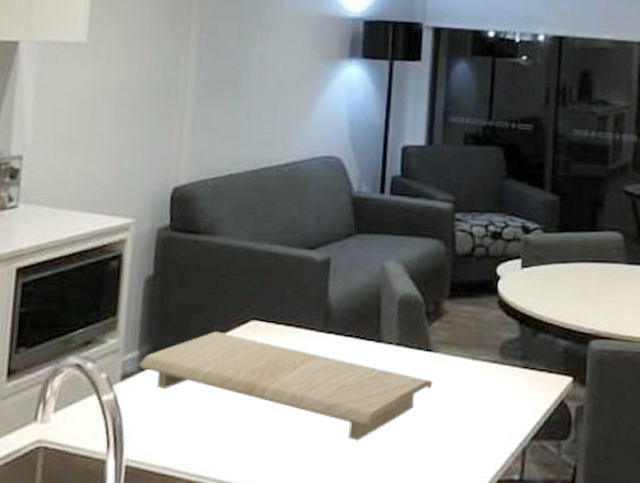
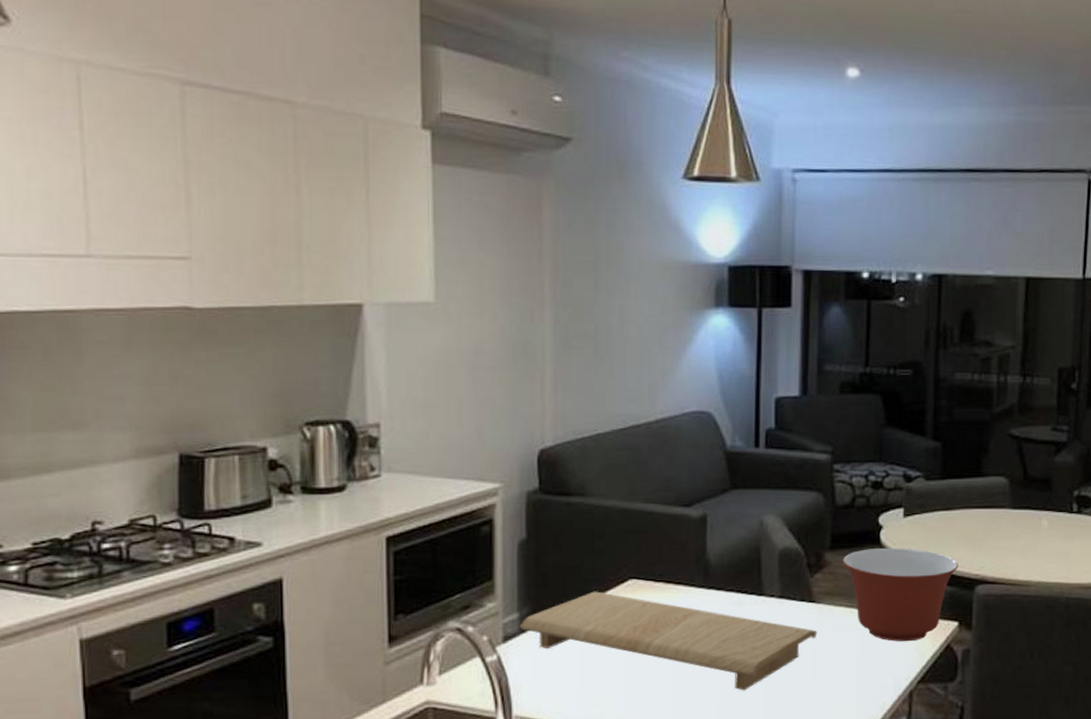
mixing bowl: none [460,299,574,396] -> present [843,548,959,642]

